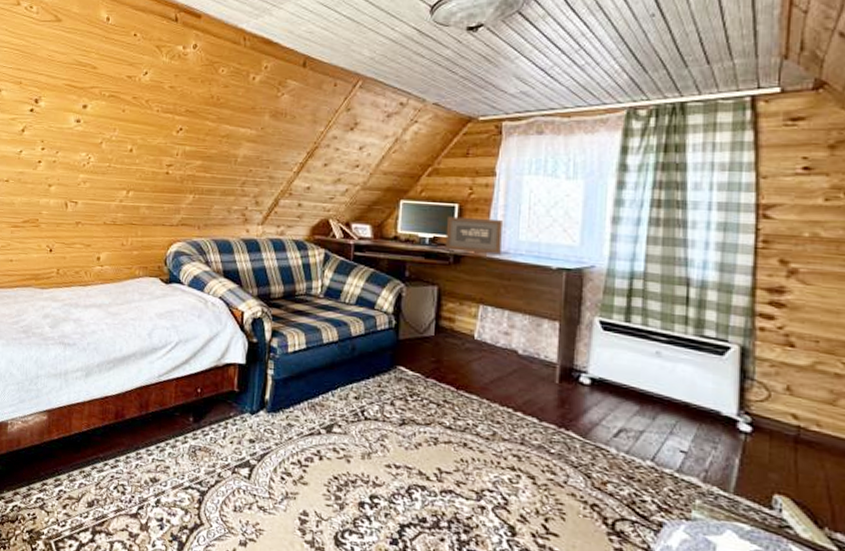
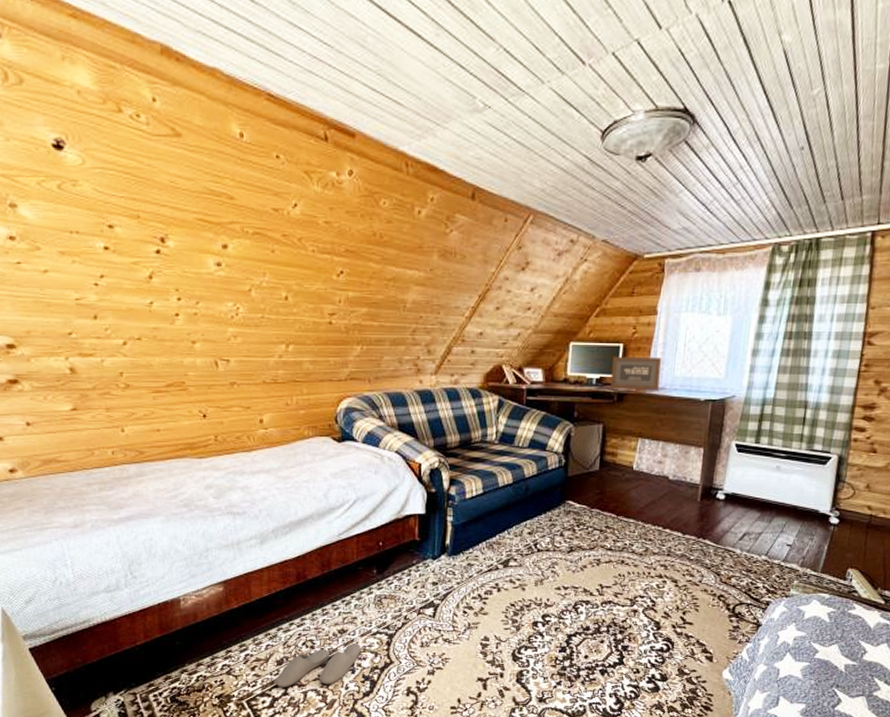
slippers: none [84,495,172,538] -> present [275,643,362,688]

